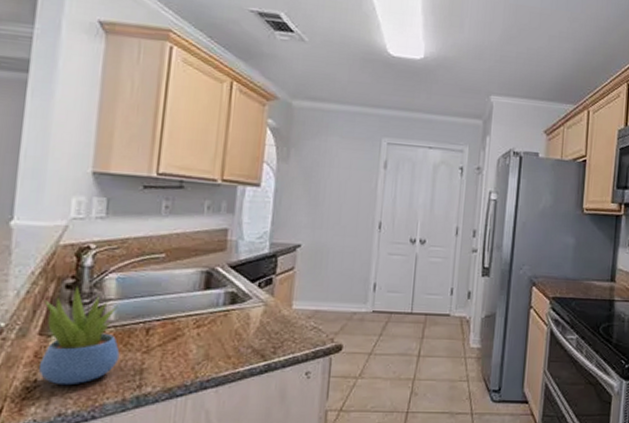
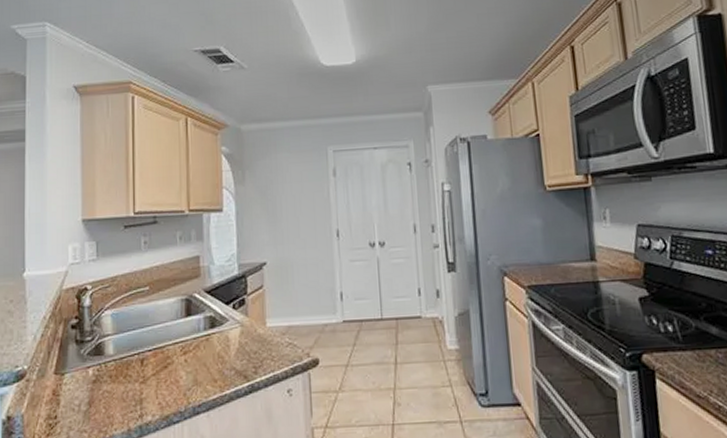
succulent plant: present [39,286,120,386] -> none [55,325,121,420]

